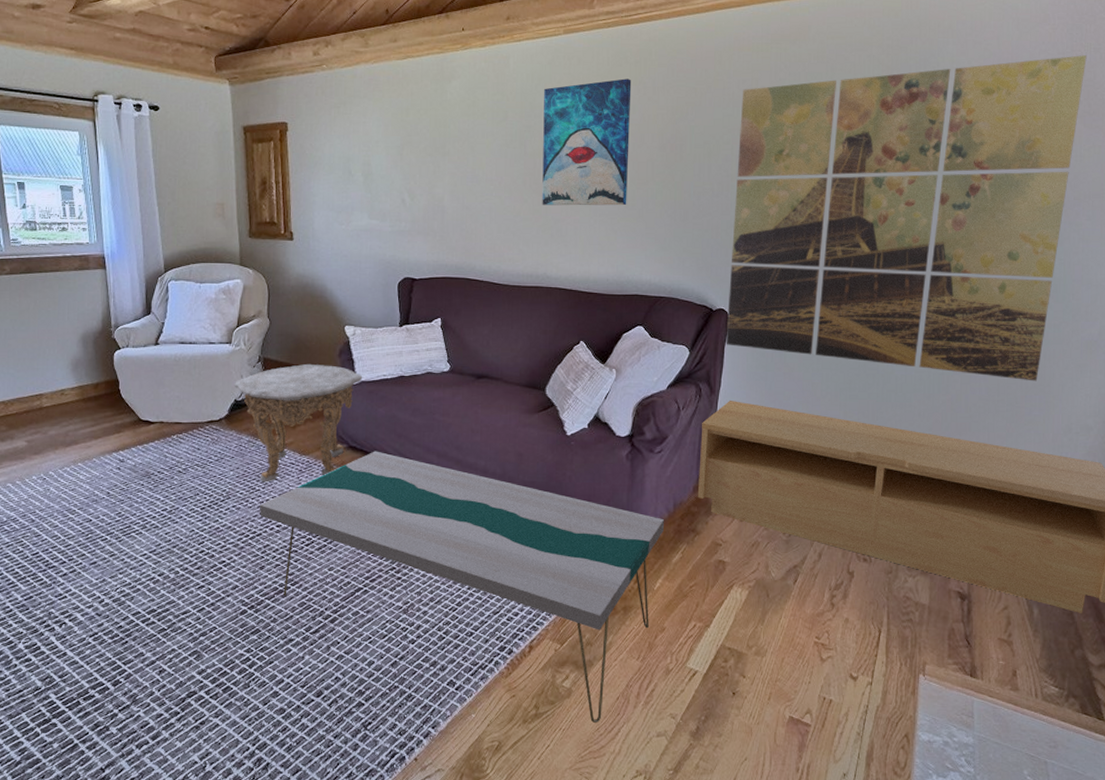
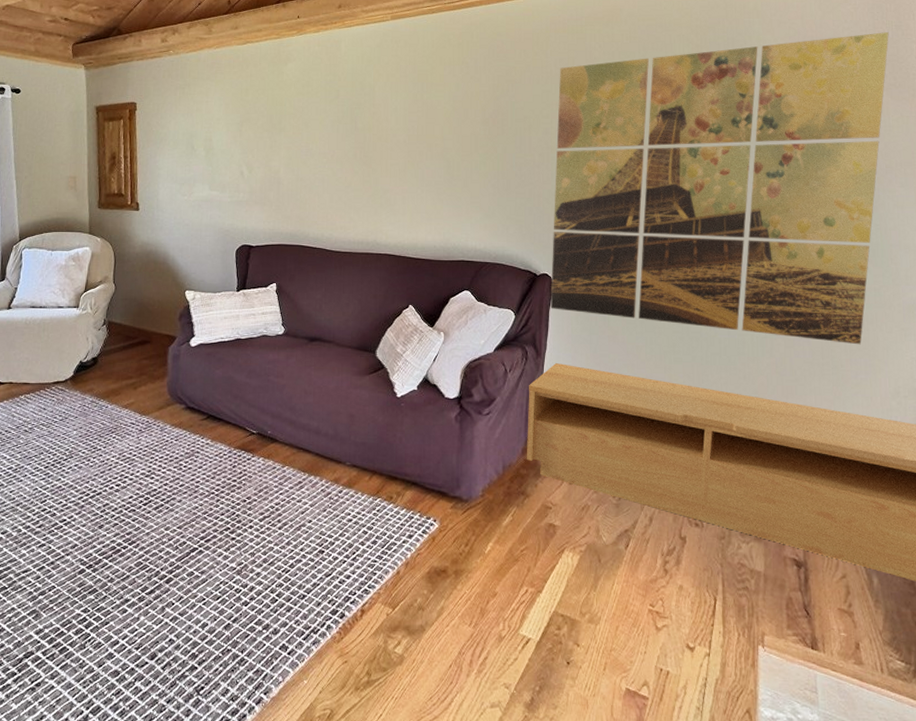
side table: present [234,363,363,483] -> none [80,326,202,442]
coffee table: present [259,451,665,723] -> none [100,411,494,691]
wall art: present [542,78,632,206] -> none [372,59,455,177]

